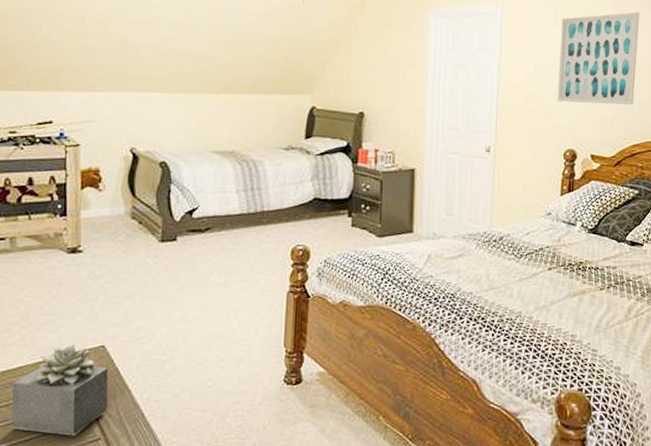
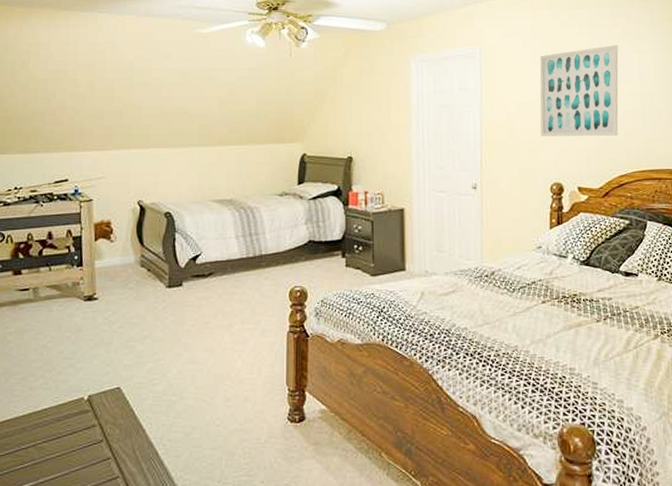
succulent plant: present [11,345,109,436] -> none [38,387,125,475]

